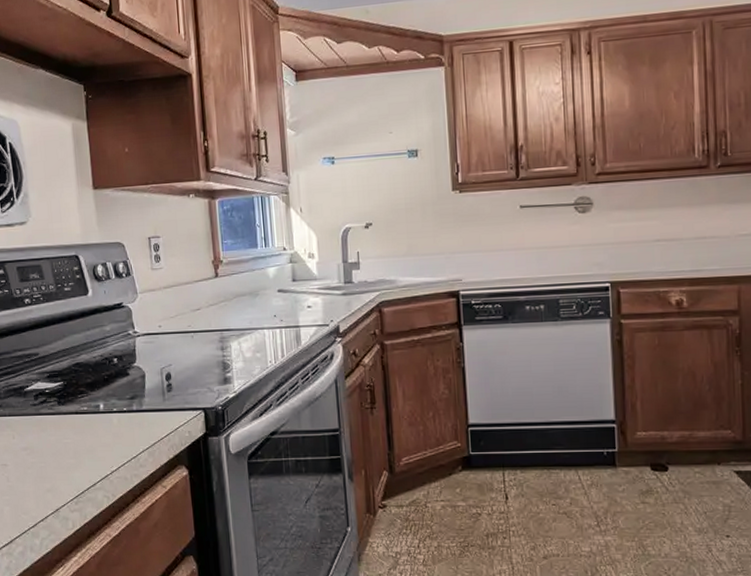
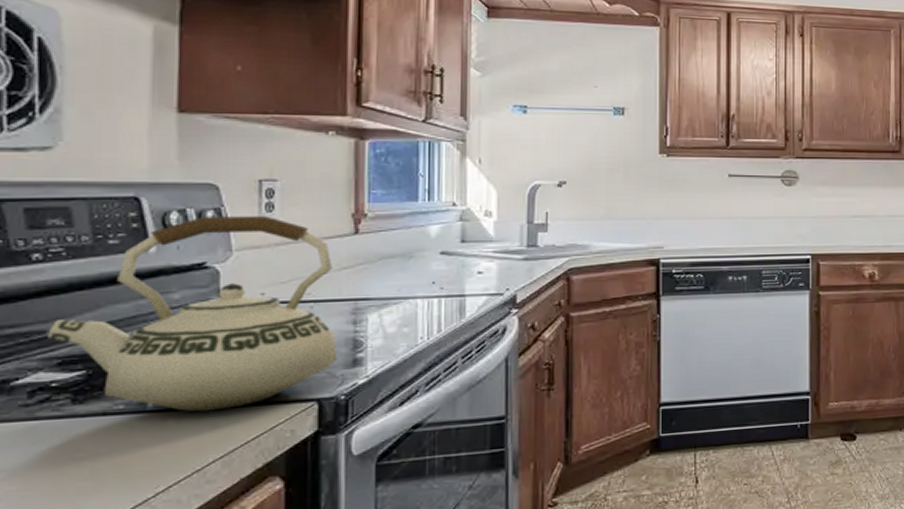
teakettle: none [39,265,213,414] -> present [48,216,337,412]

